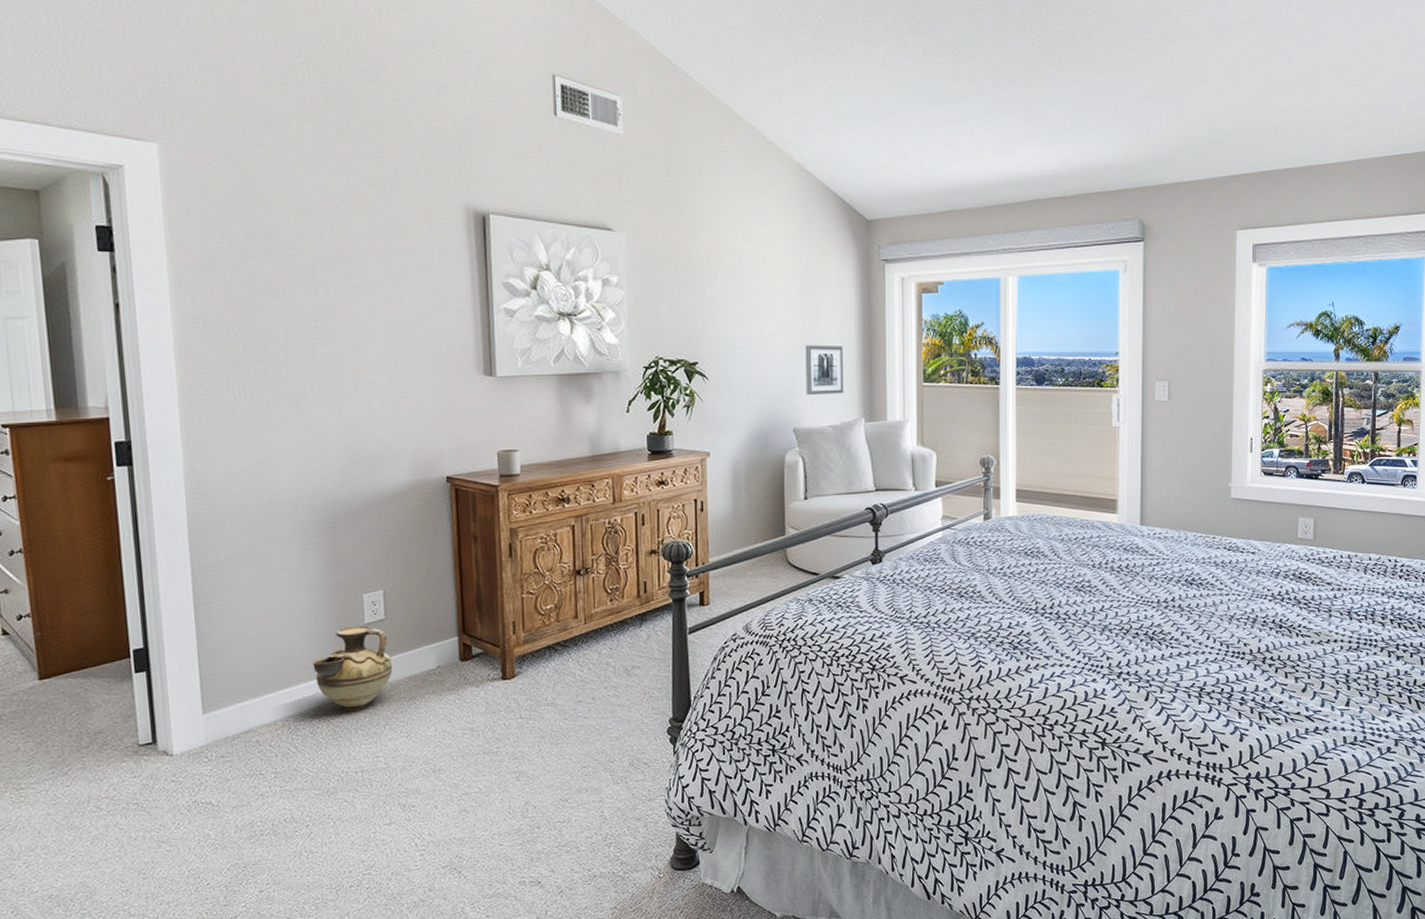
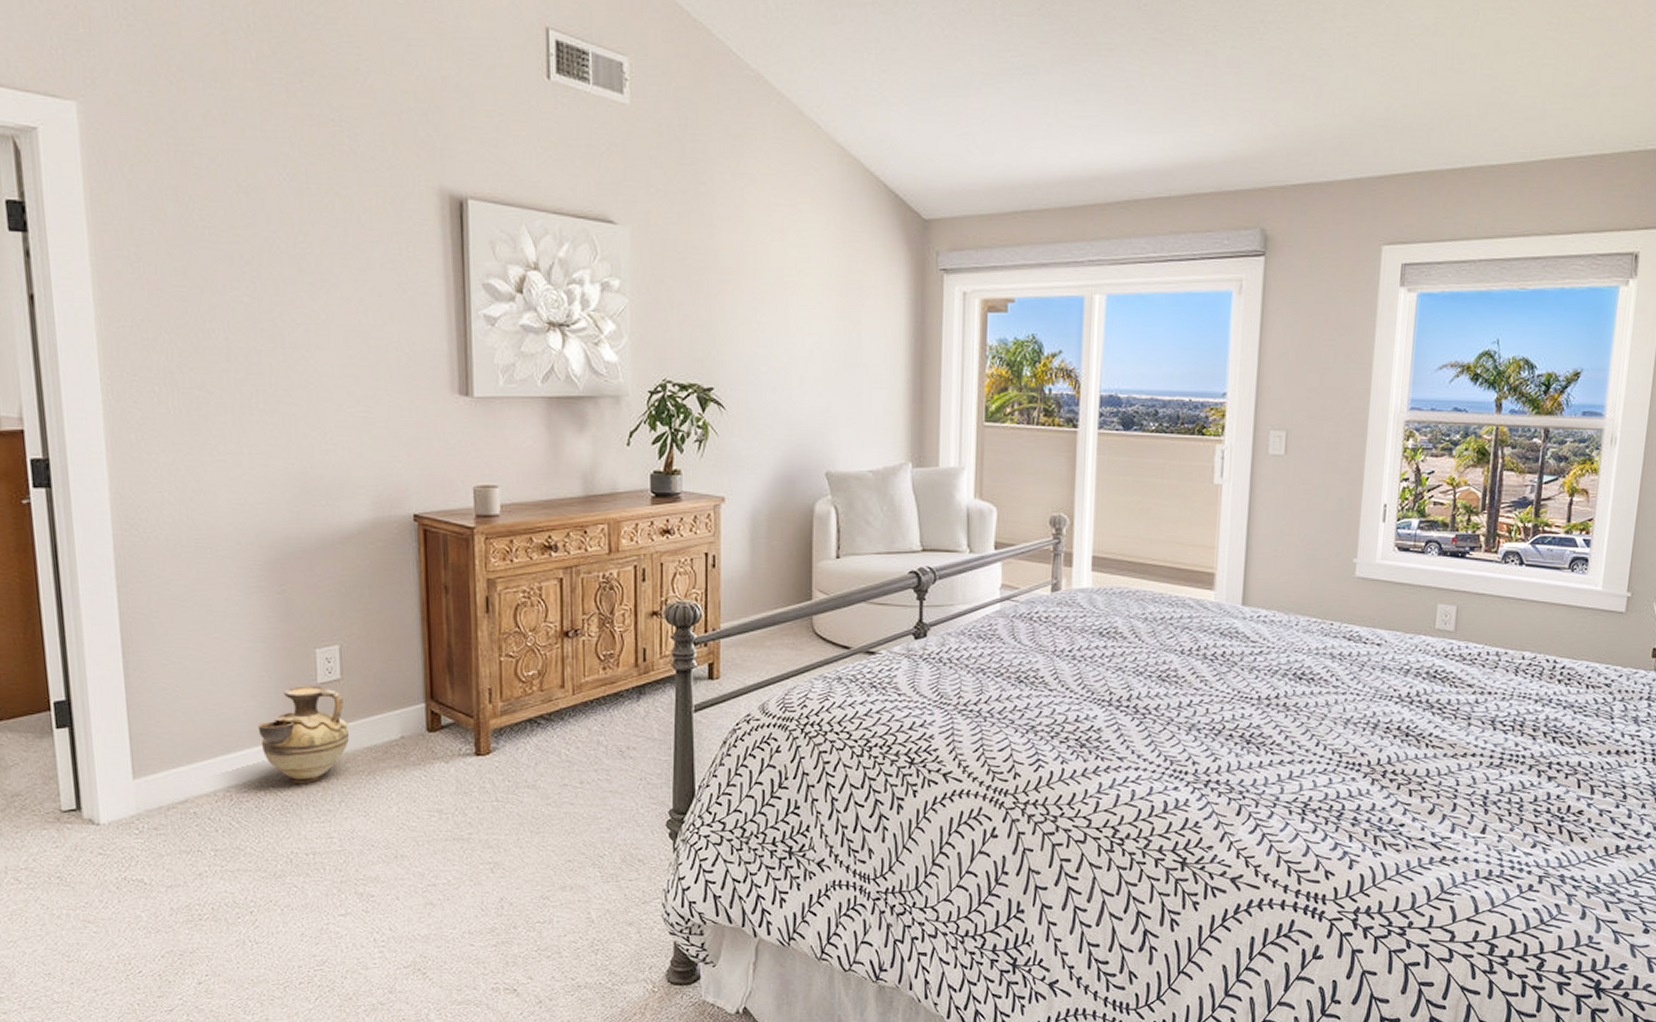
wall art: present [805,345,844,395] -> none [842,371,889,433]

